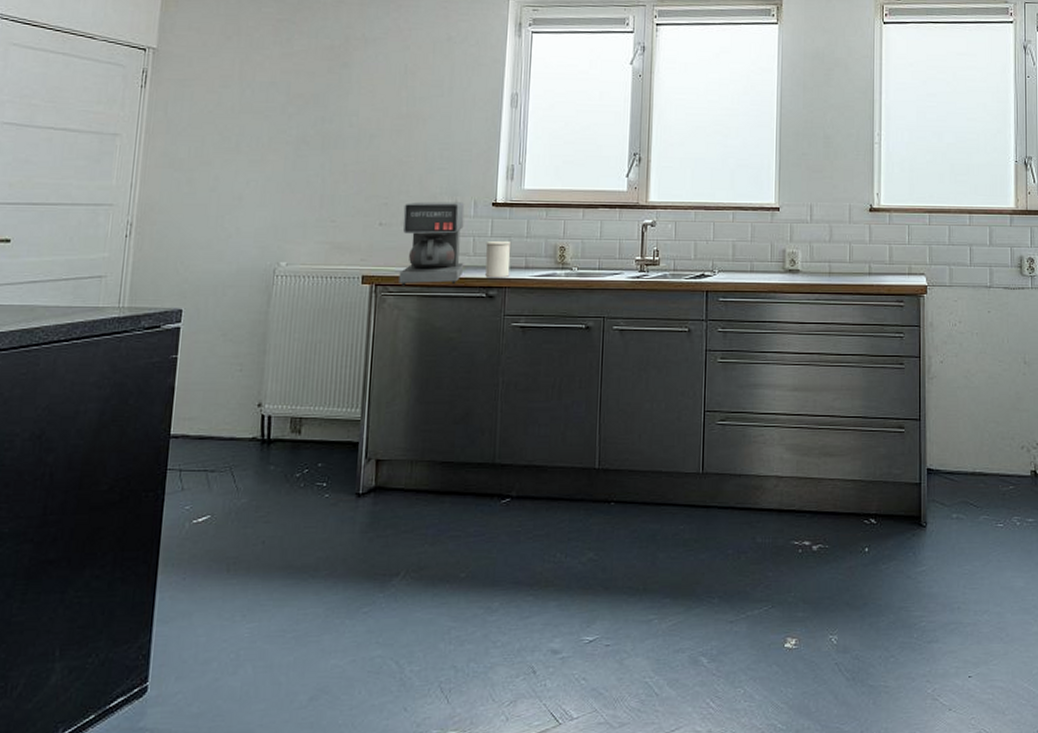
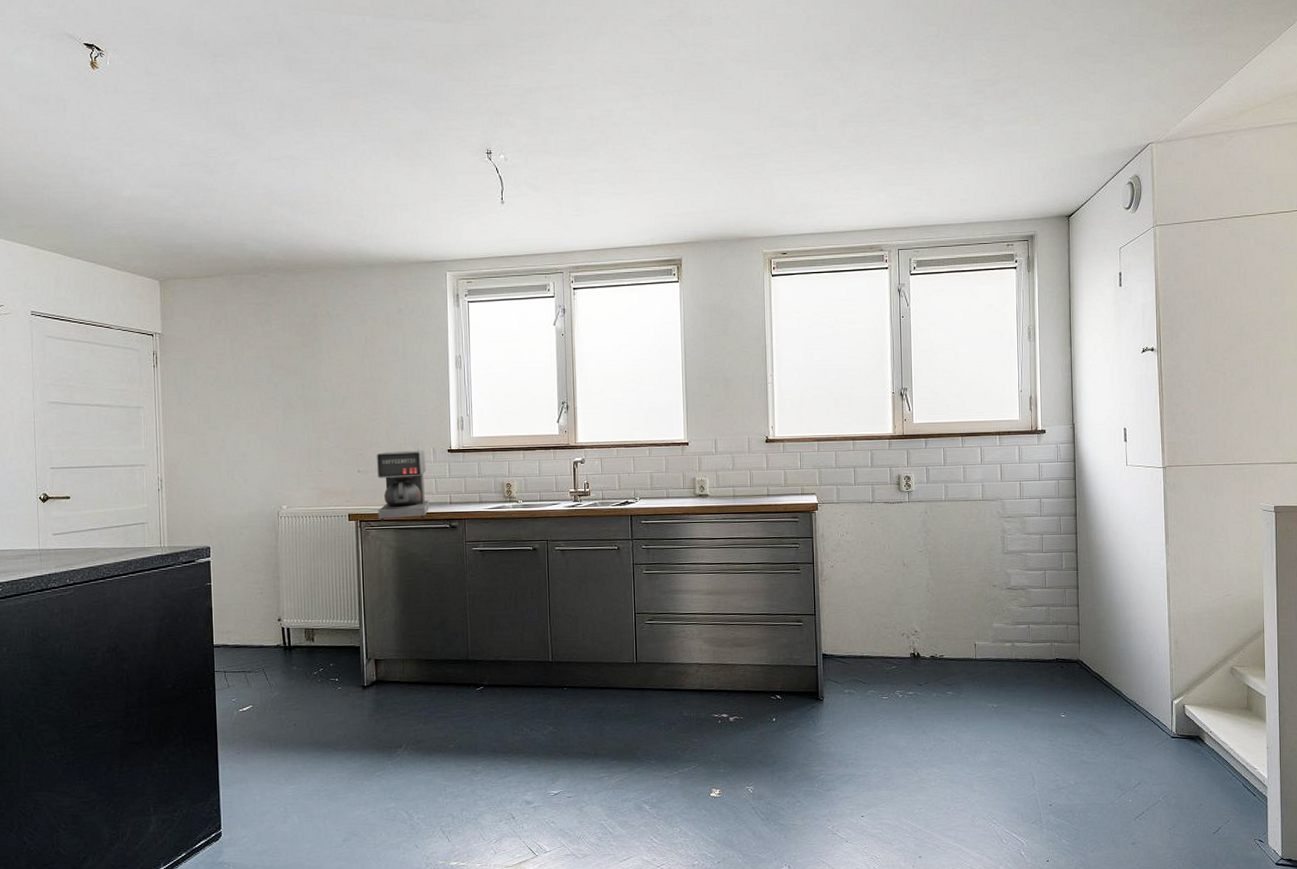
canister: present [485,240,512,278] -> none [445,480,467,512]

